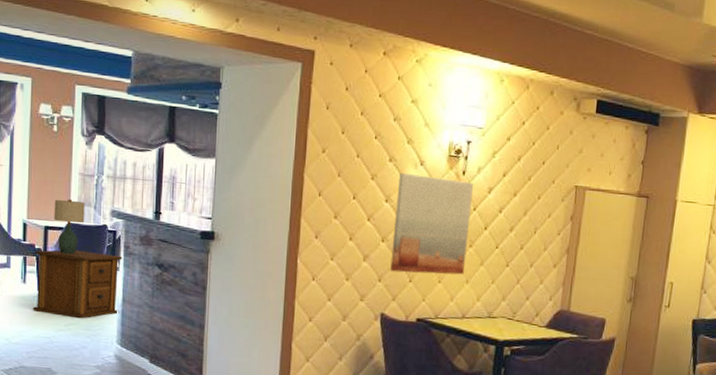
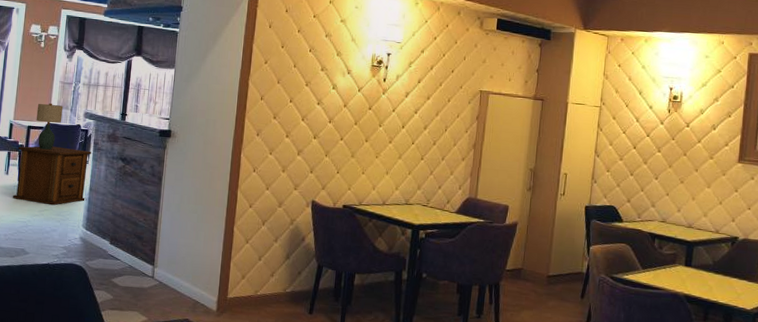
wall art: present [390,172,473,275] -> none [321,80,392,167]

